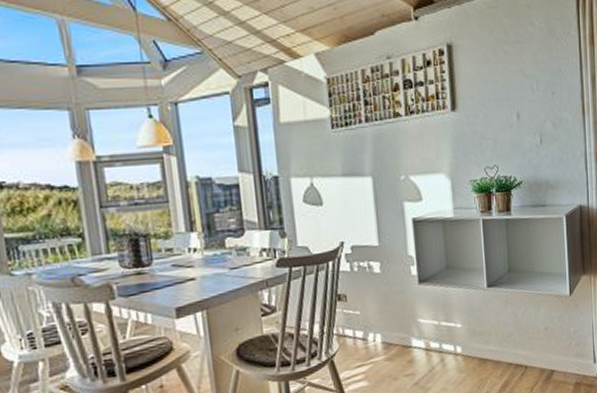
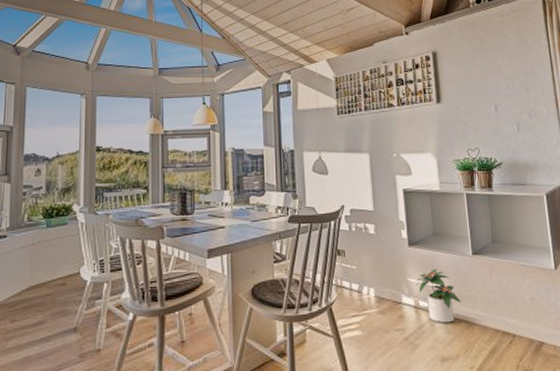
potted plant: none [426,306,474,363] -> present [415,269,461,323]

